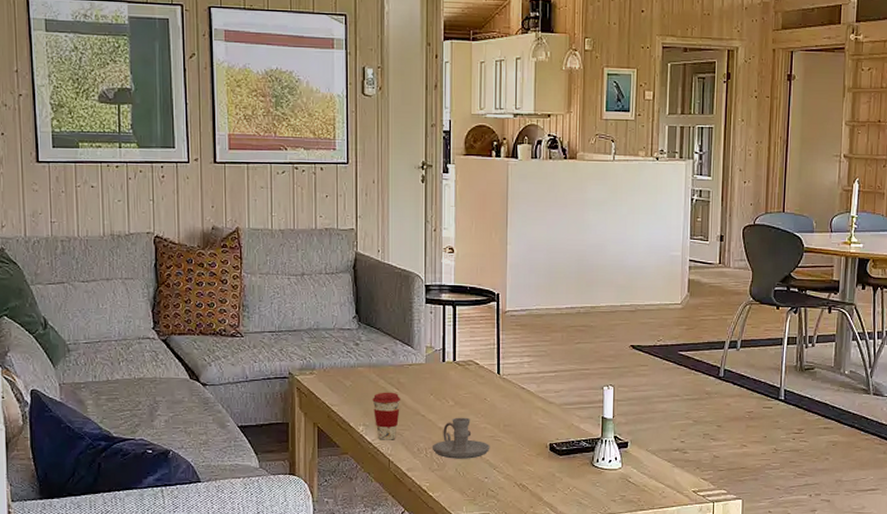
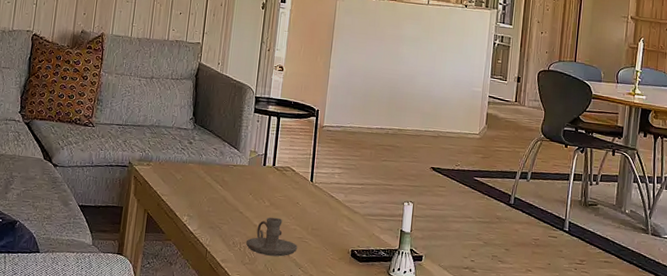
coffee cup: present [372,392,401,440] -> none [198,187,224,232]

